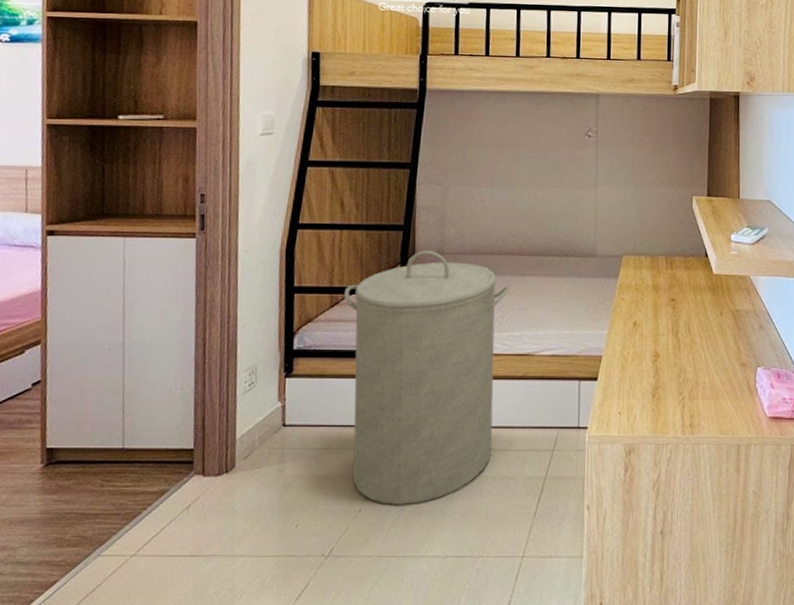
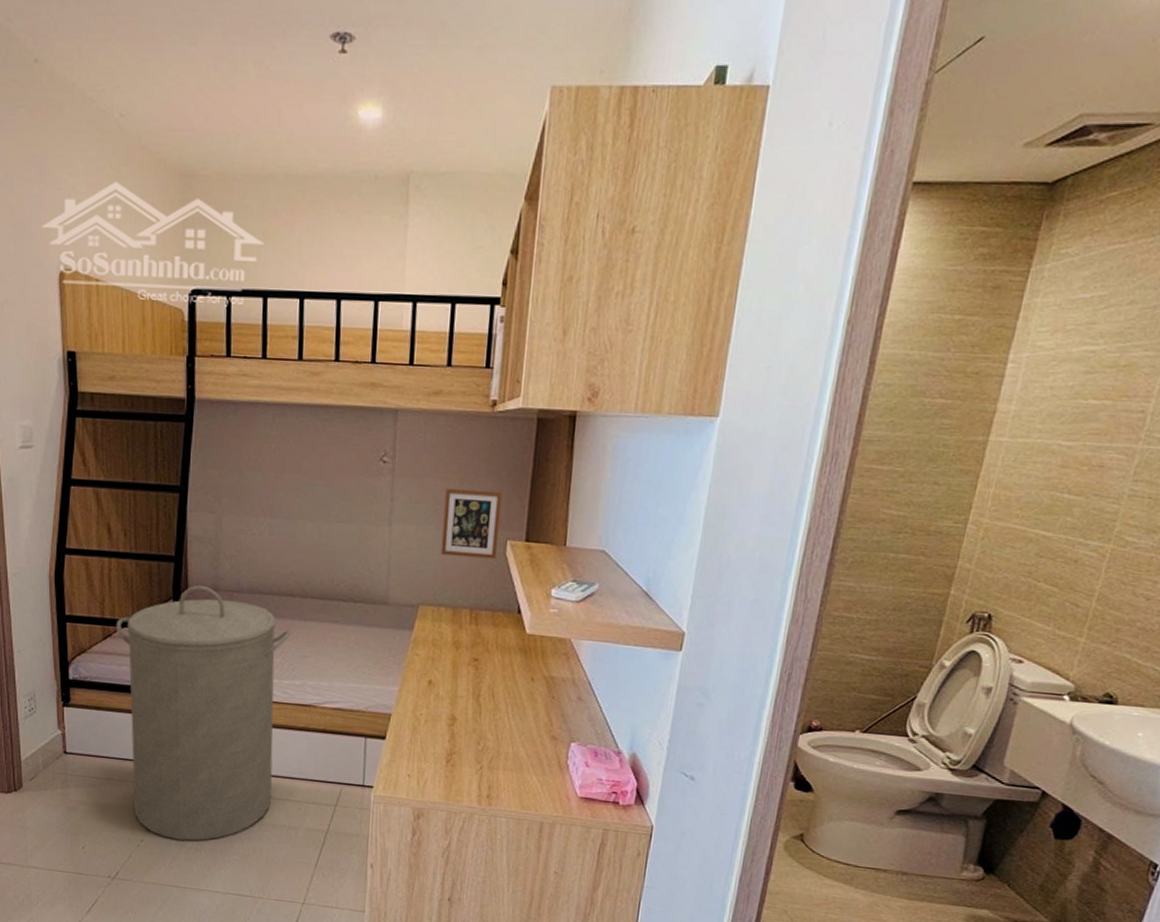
picture frame: none [639,155,686,213] -> present [440,487,503,560]

